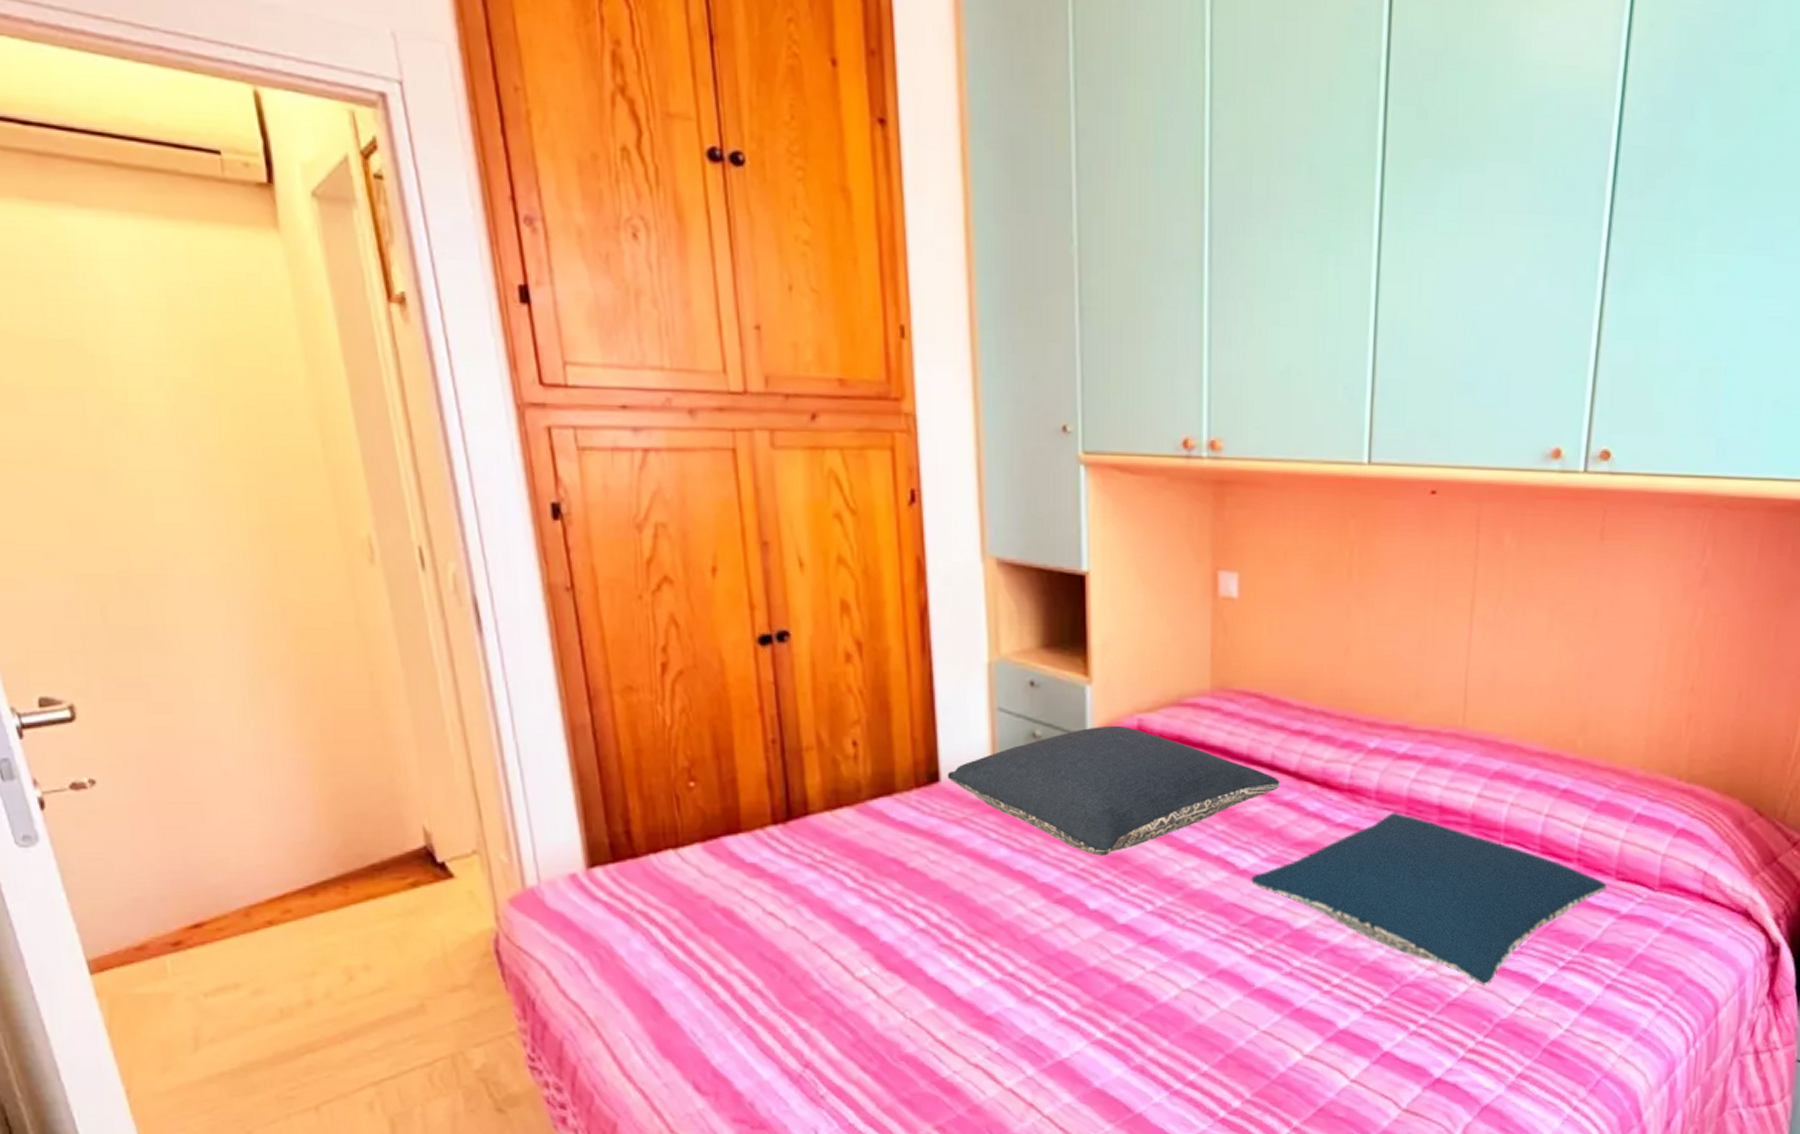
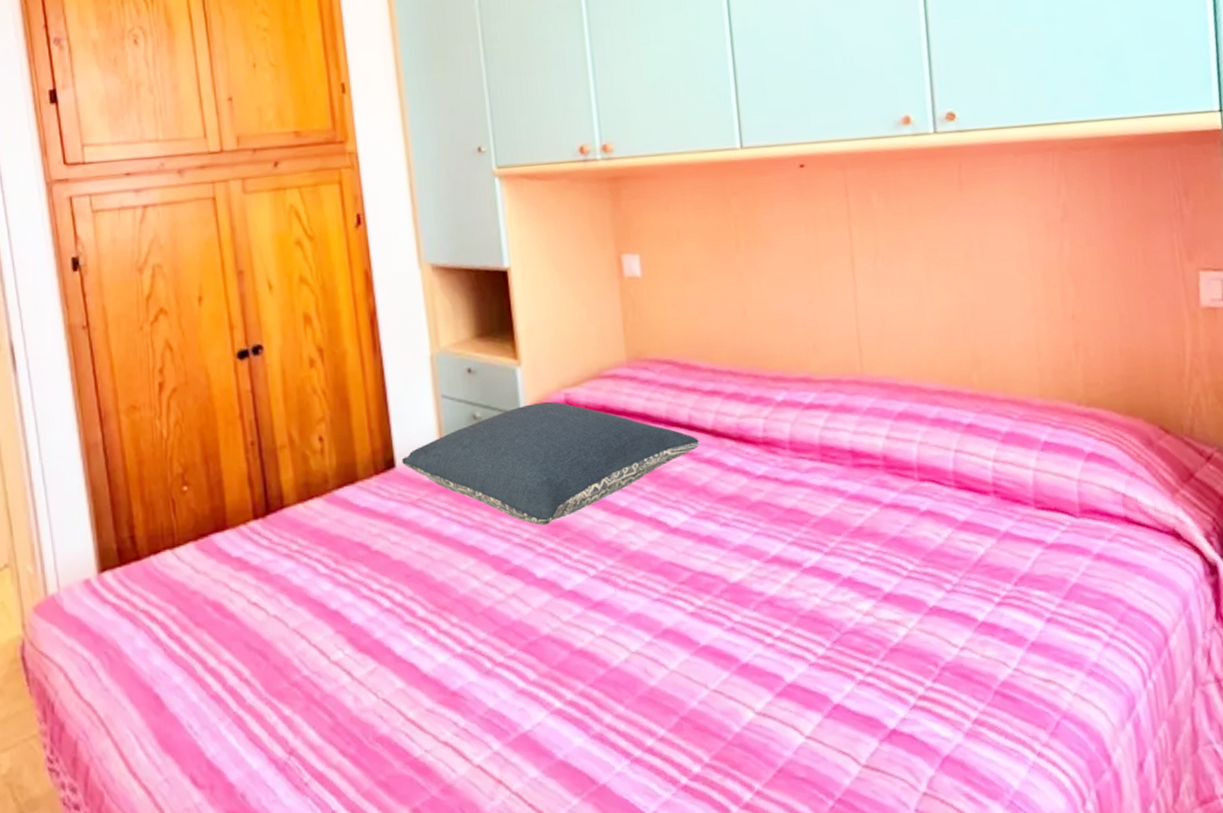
pillow: present [1251,813,1607,985] -> none [683,460,1028,628]

